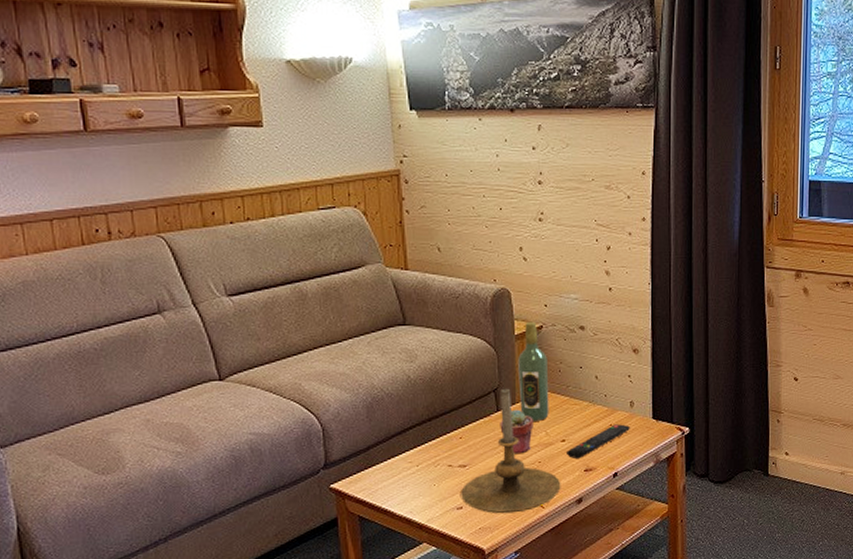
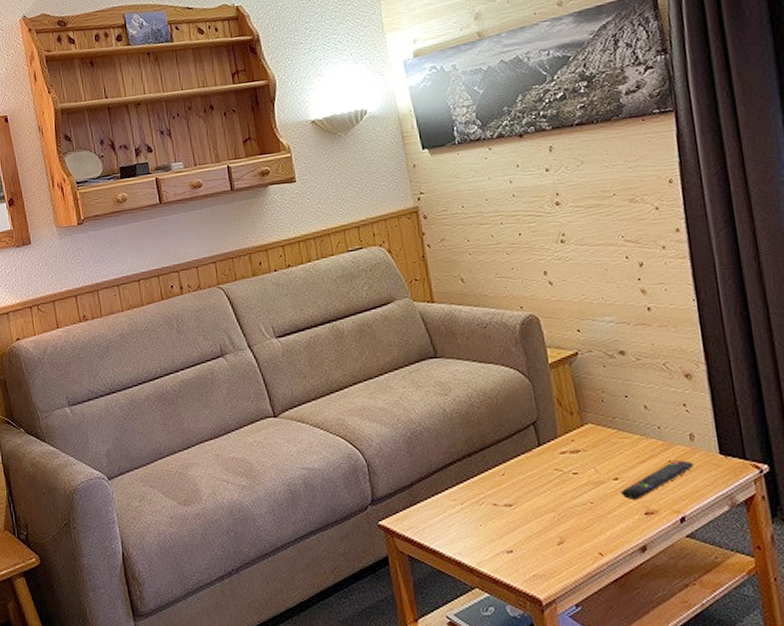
candle holder: present [461,388,561,514] -> none [509,421,620,560]
potted succulent: present [500,409,533,455] -> none [543,443,581,494]
wine bottle: present [518,321,549,421] -> none [555,348,596,457]

